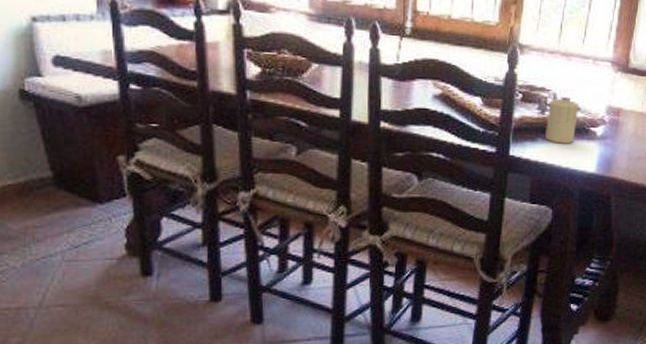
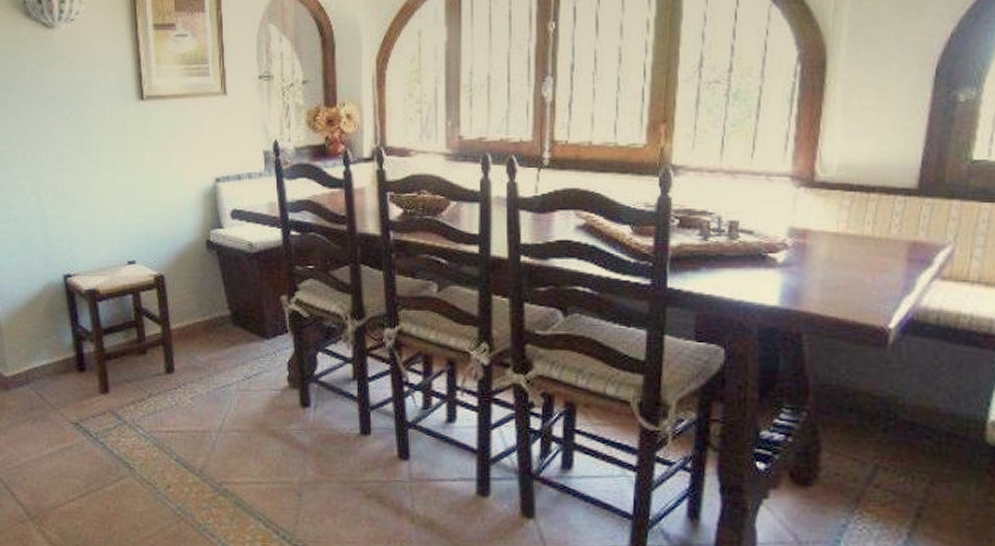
candle: present [545,99,579,144] -> none [710,223,751,273]

